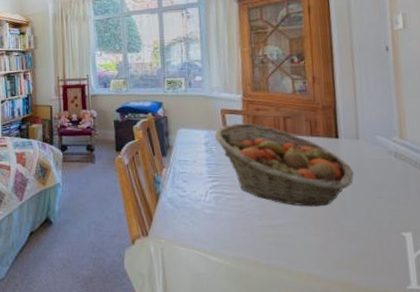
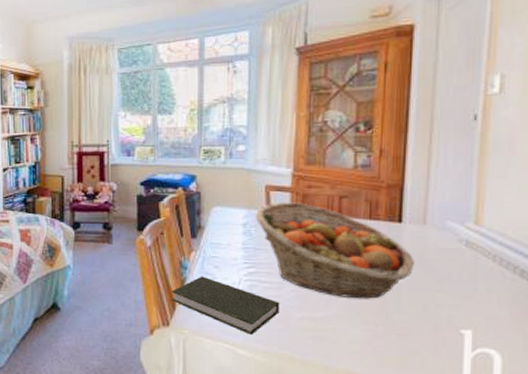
book: none [148,190,243,242] -> present [171,276,280,335]

